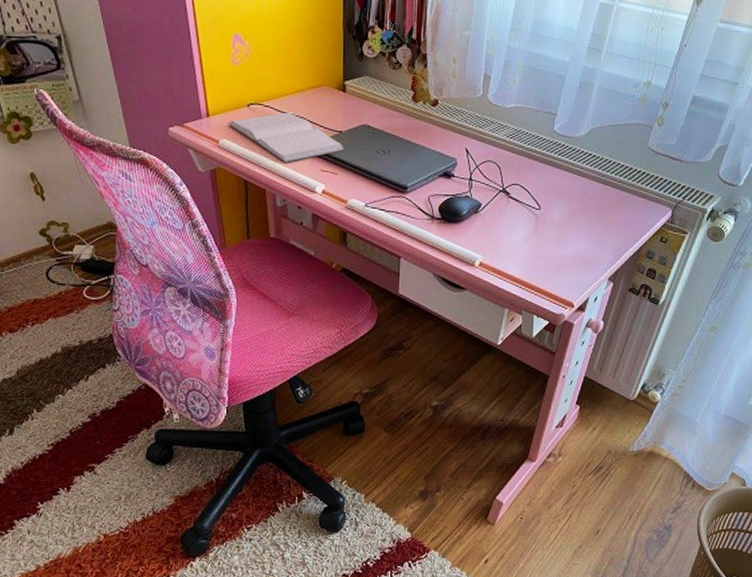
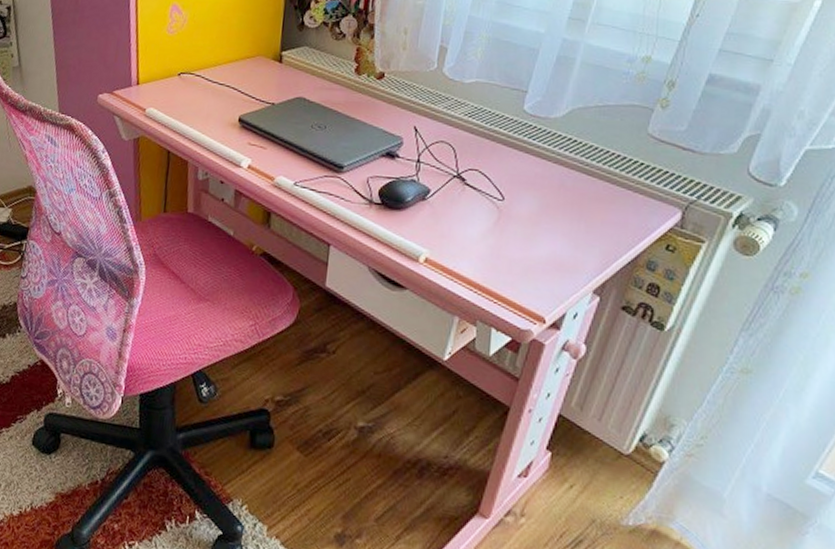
book: present [227,112,345,164] -> none [156,82,276,135]

